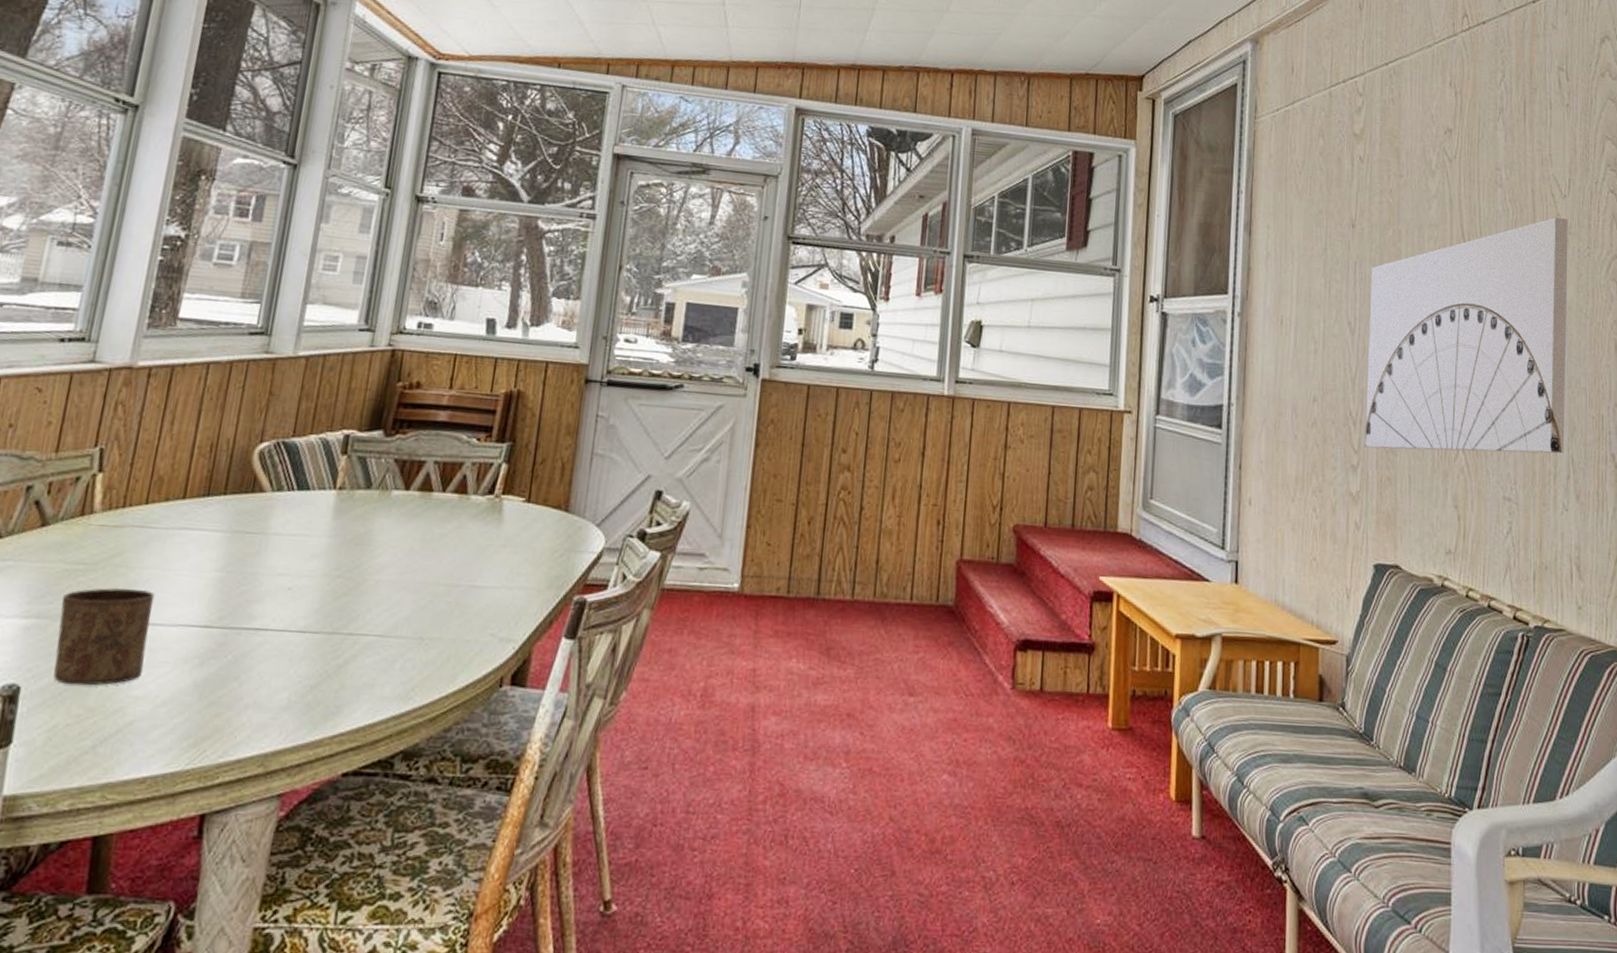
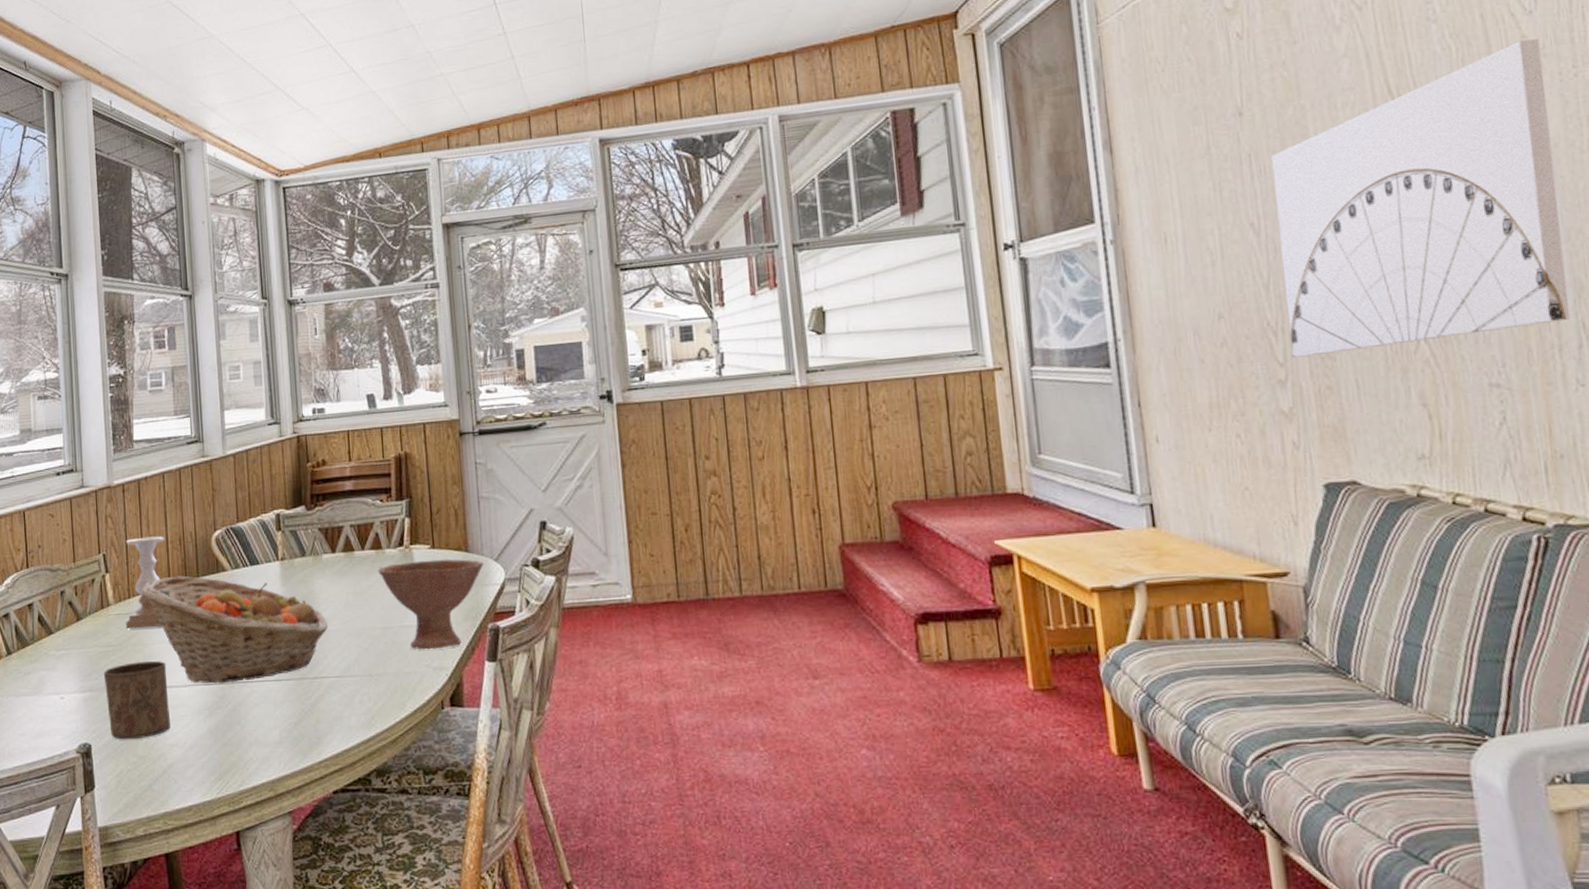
candle holder: none [109,435,192,548] -> present [125,536,165,629]
fruit basket: none [143,489,382,628] -> present [141,575,329,684]
bowl: none [457,513,583,618] -> present [378,559,484,650]

